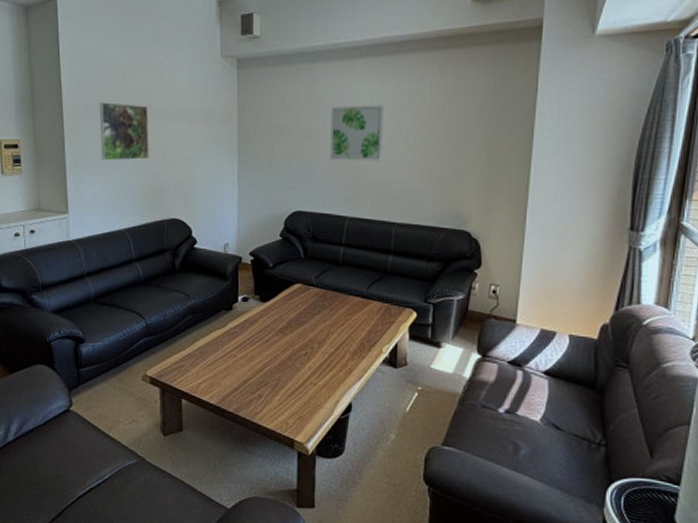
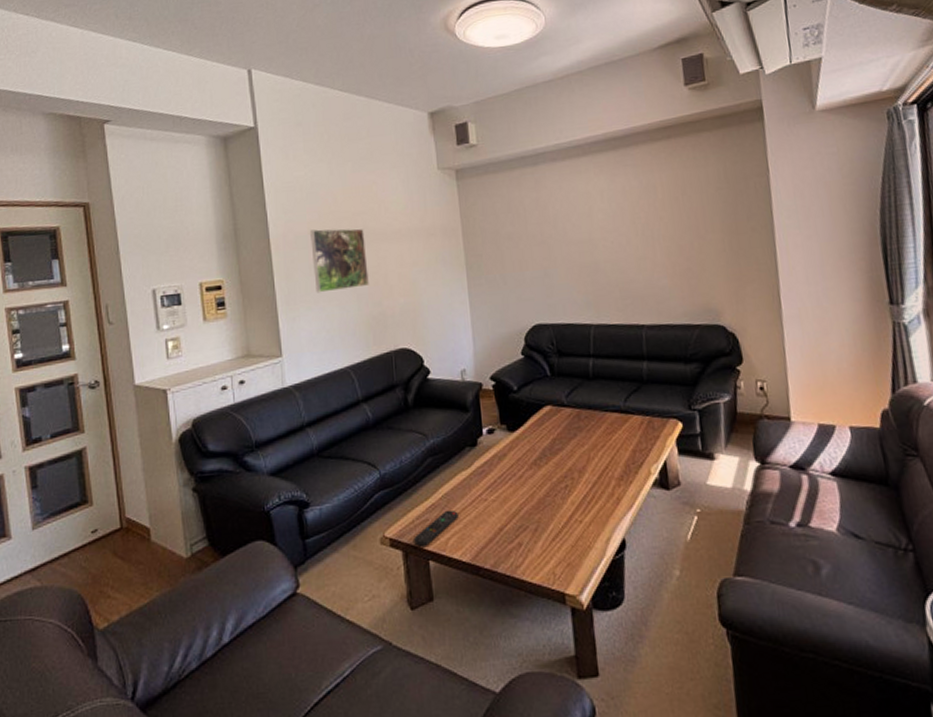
remote control: none [170,360,210,387] -> present [414,509,459,546]
wall art: present [330,105,384,161] -> none [560,201,622,265]

